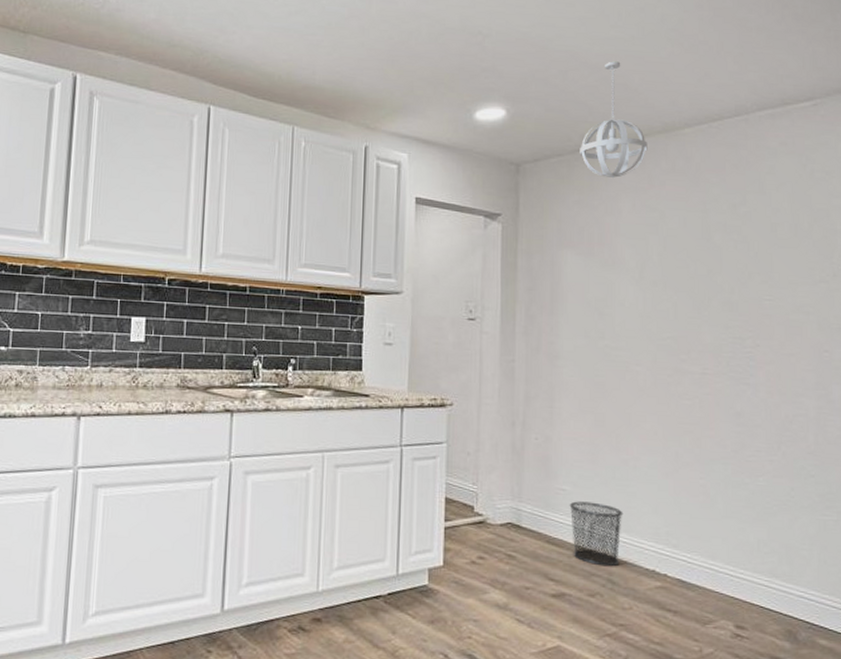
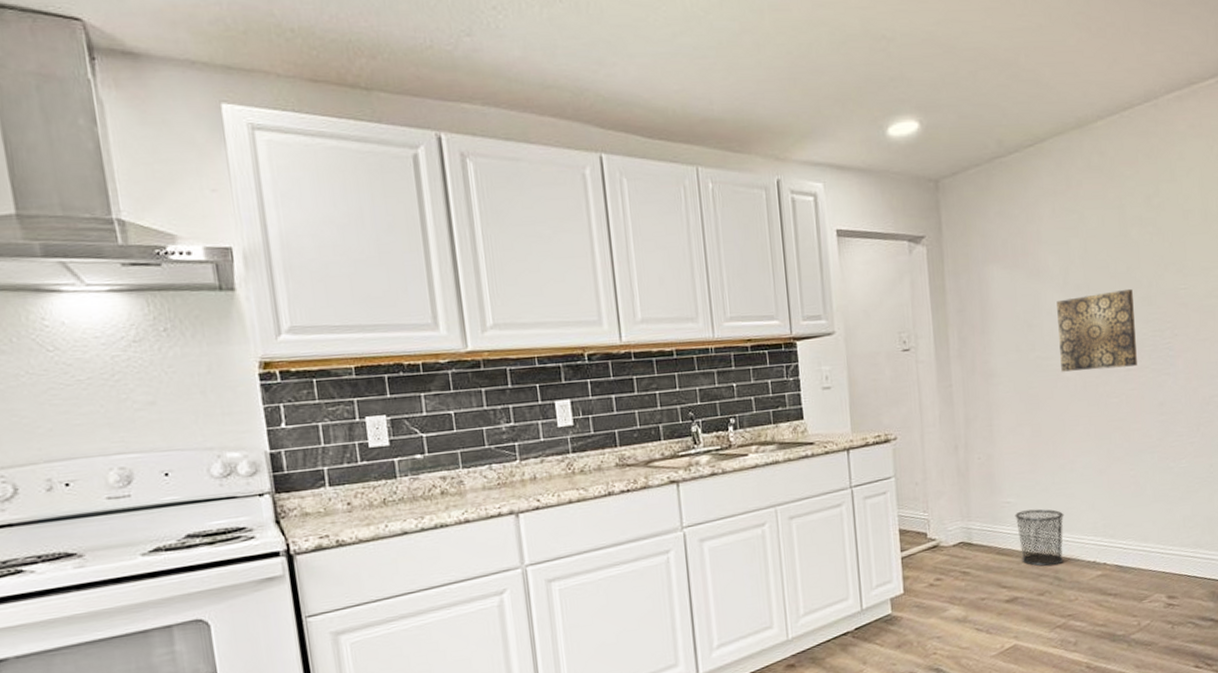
pendant light: present [580,61,648,179] -> none [996,55,1063,184]
wall art: none [631,291,714,370] -> present [1056,288,1137,372]

